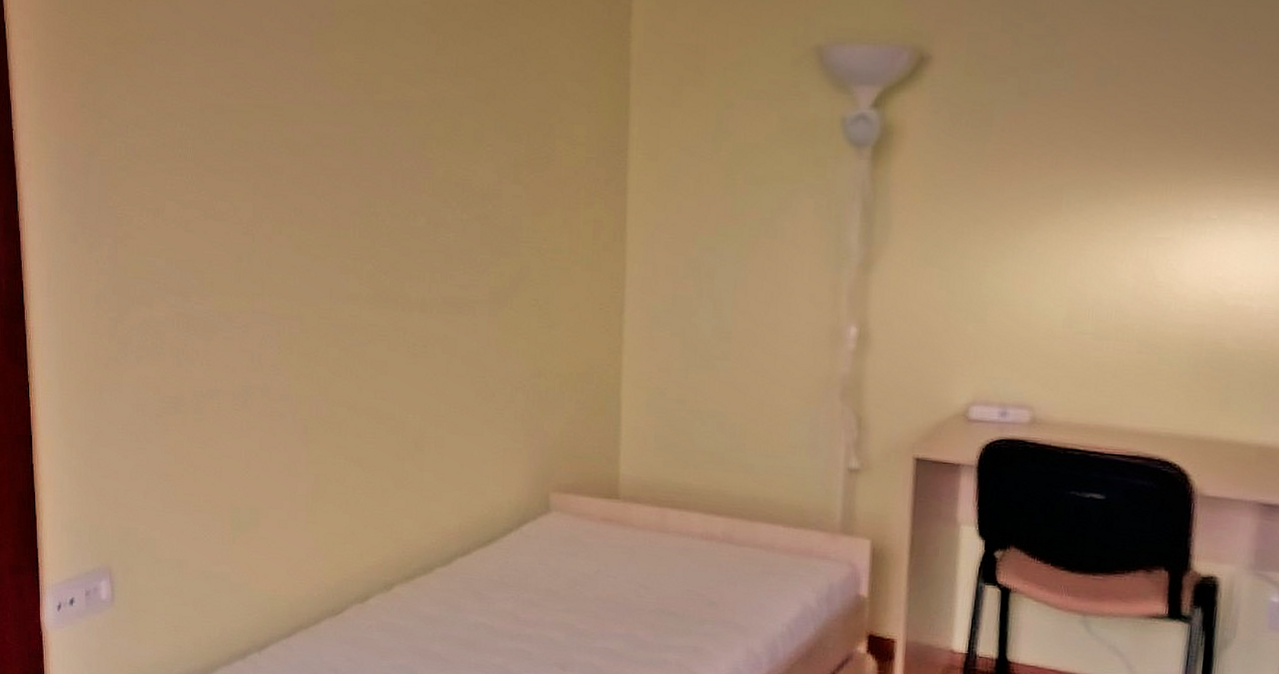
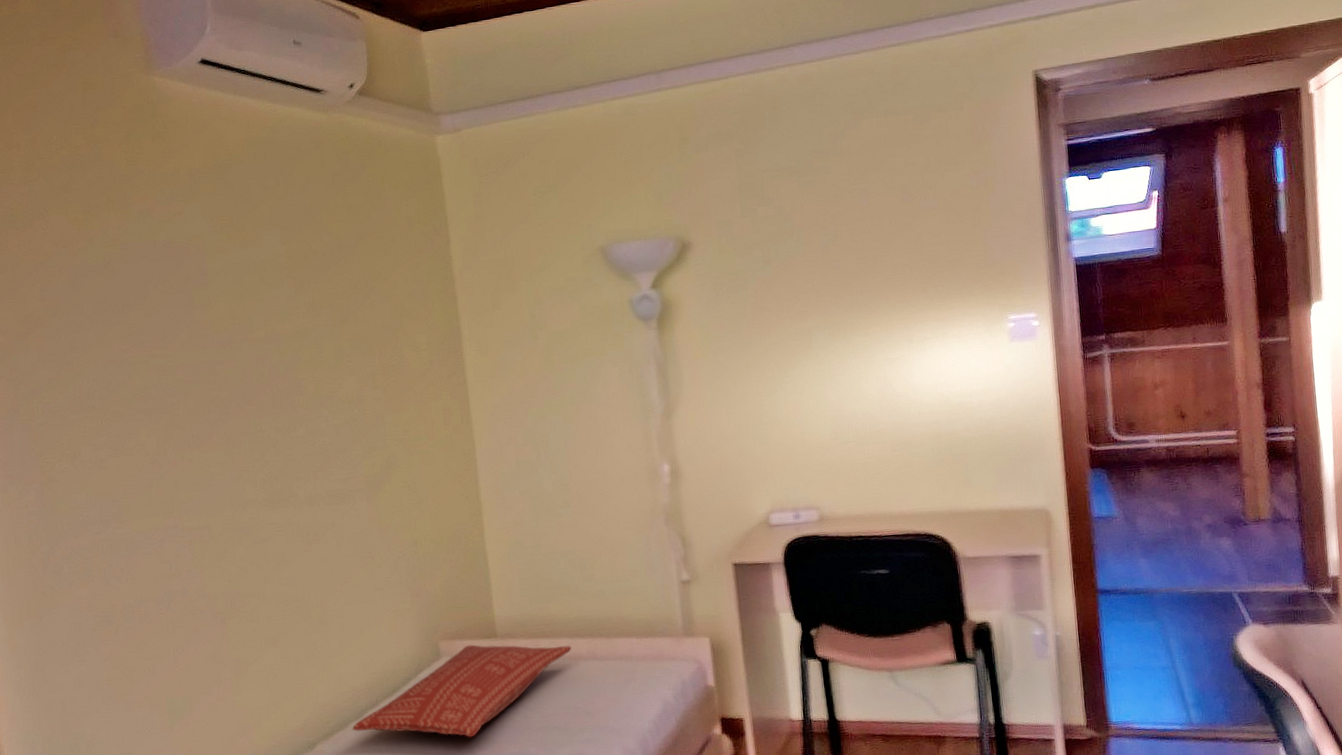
pillow: none [436,502,705,608] -> present [352,644,572,738]

